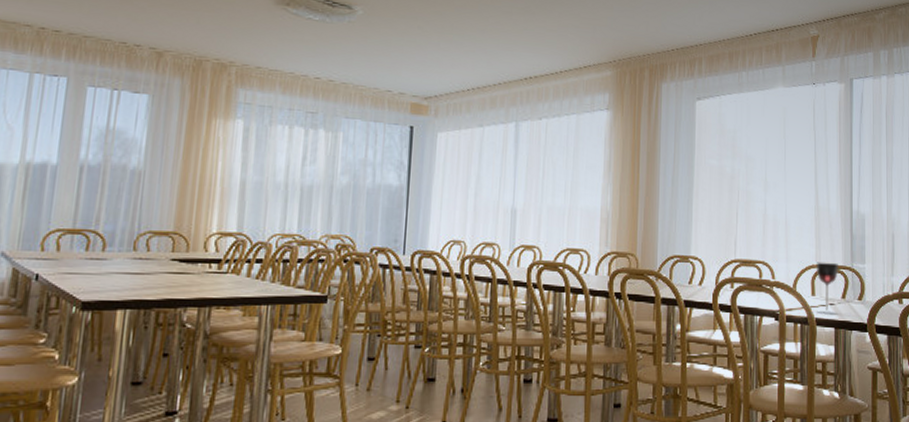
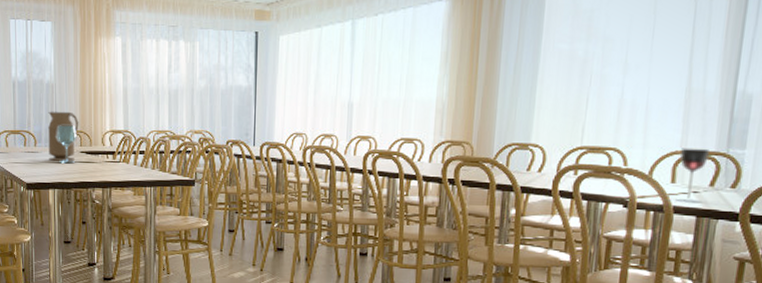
water jug: none [122,205,174,272] -> present [48,111,79,161]
wine glass: none [136,224,169,275] -> present [55,125,77,164]

